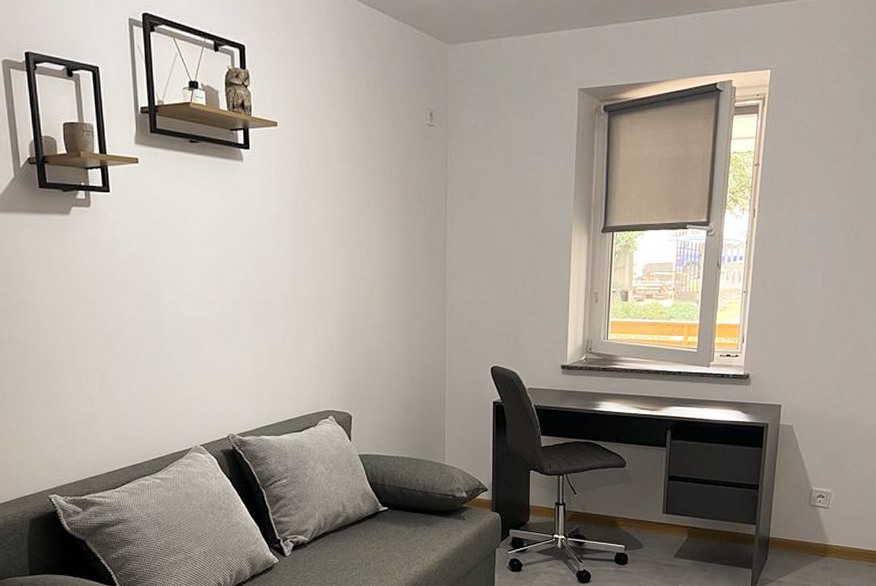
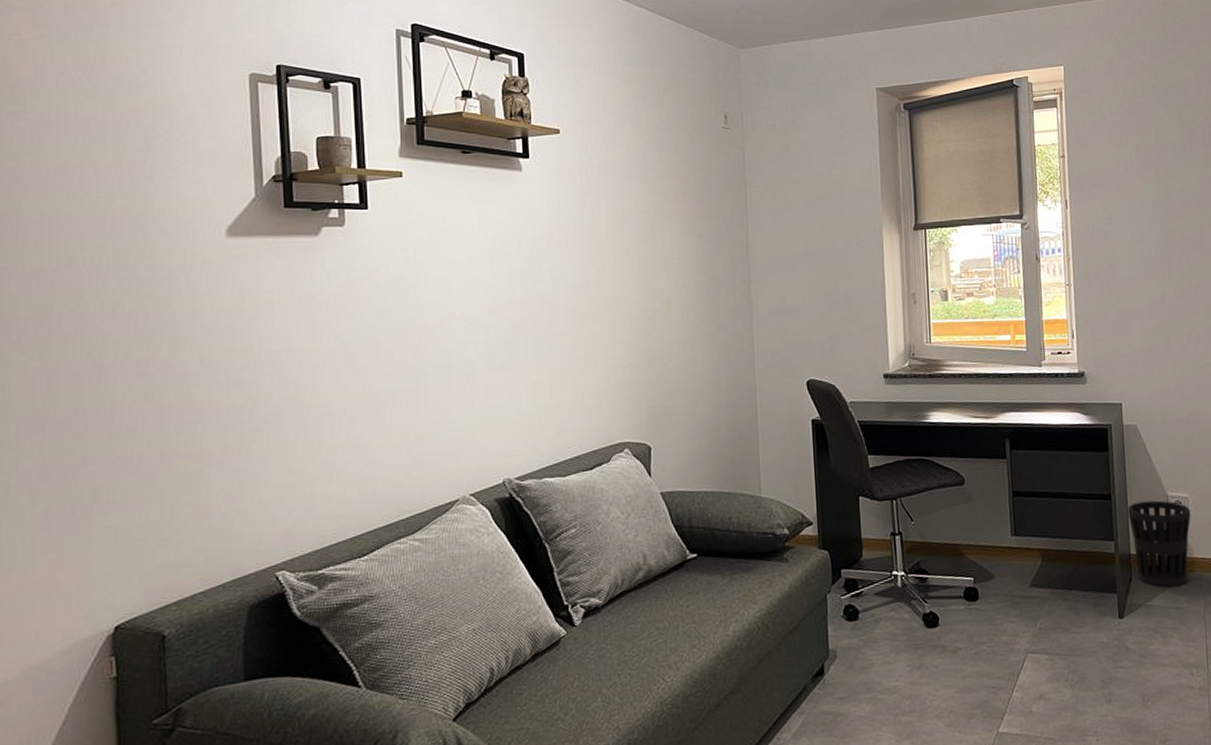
wastebasket: none [772,493,831,568] -> present [1128,500,1191,588]

